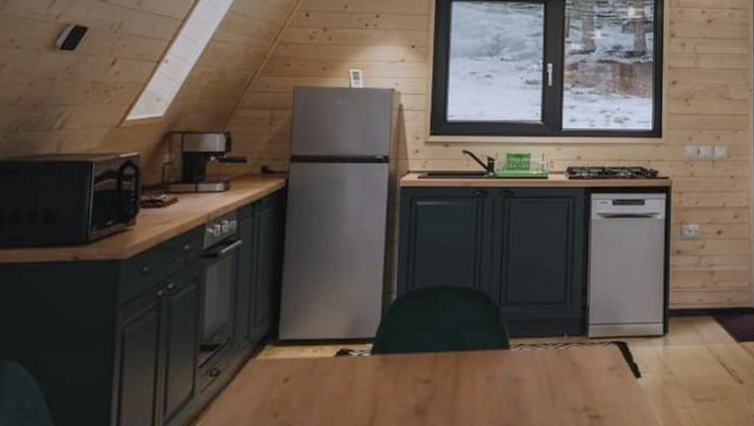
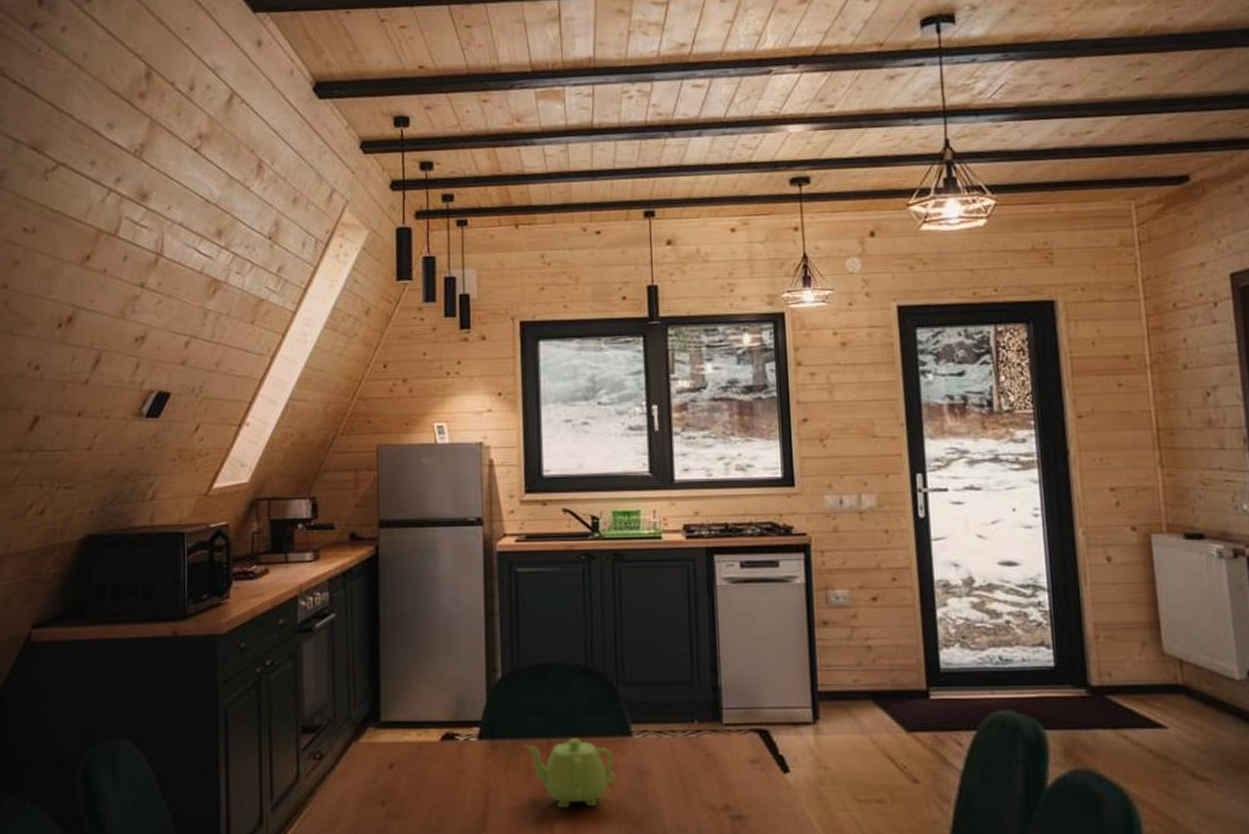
teapot: none [412,352,494,415] -> present [523,738,617,809]

